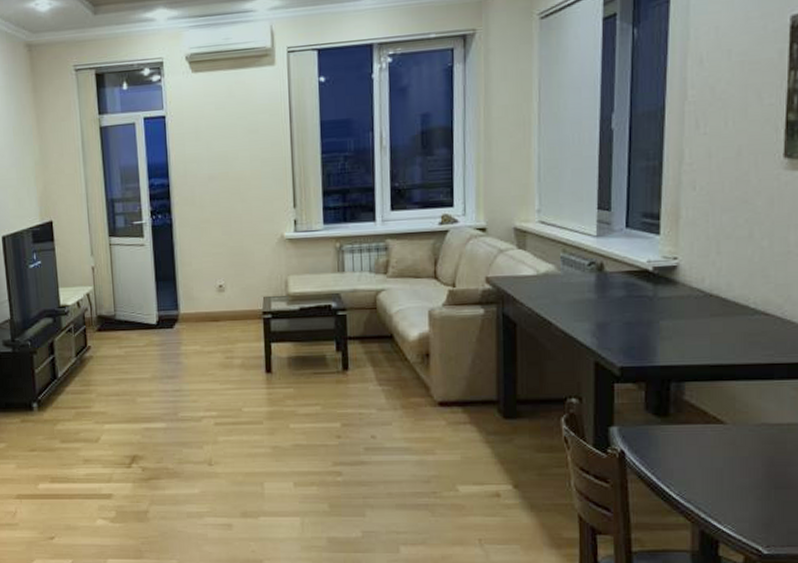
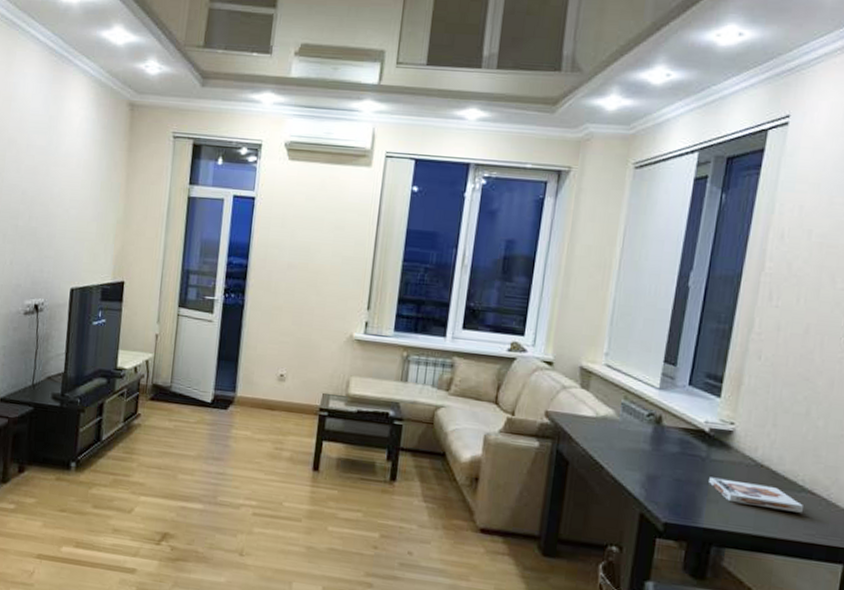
board game: none [659,313,760,337] -> present [709,477,805,513]

